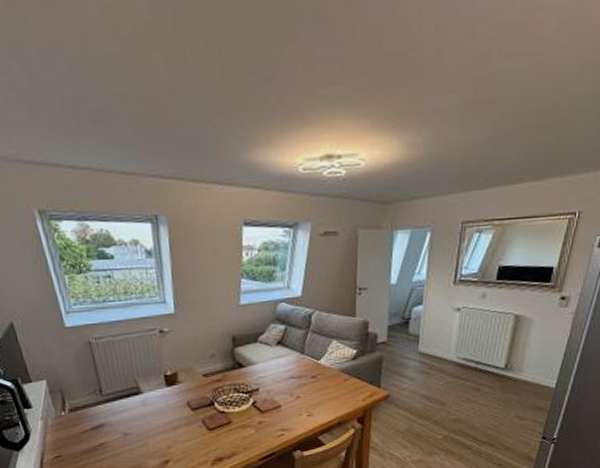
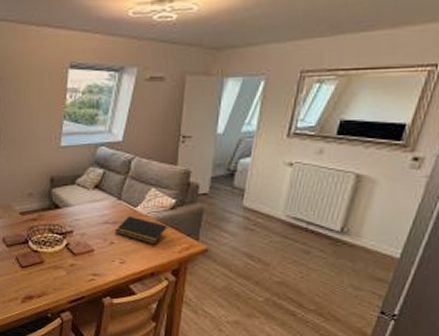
notepad: none [300,368,350,395] -> present [114,215,167,244]

